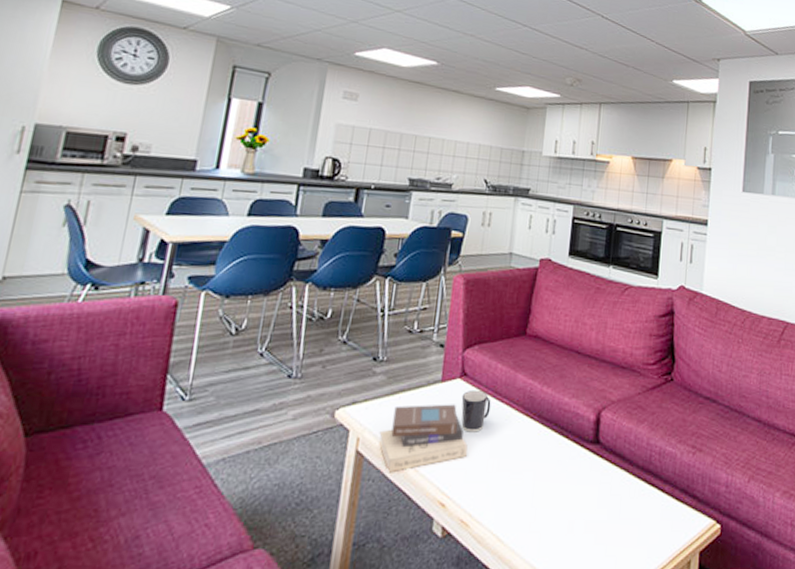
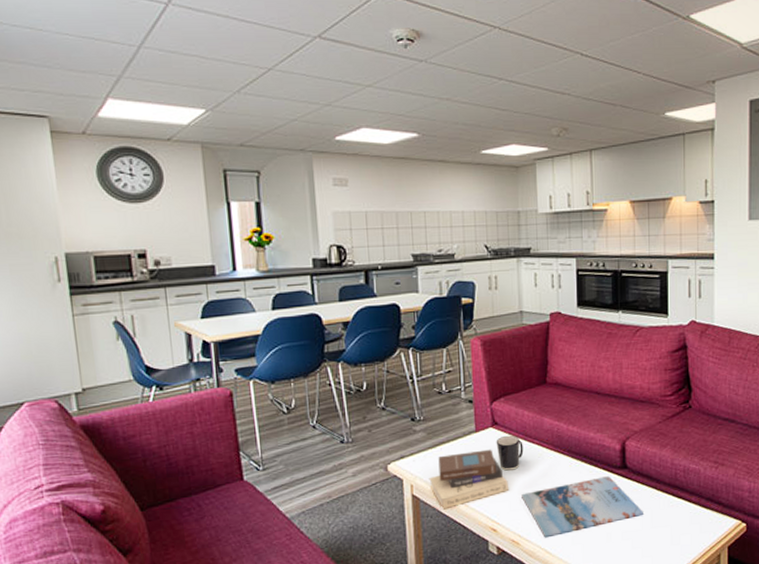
magazine: none [480,451,612,521] -> present [521,476,643,538]

